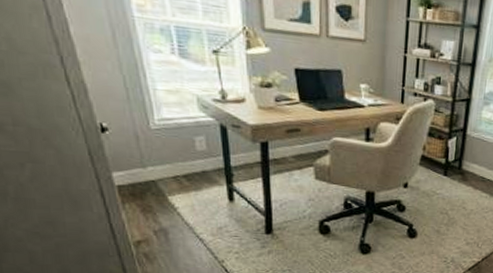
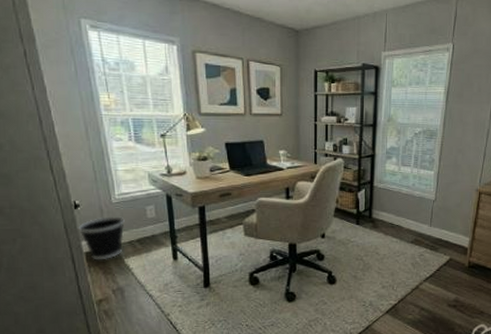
wastebasket: none [106,144,167,196] -> present [78,216,125,260]

